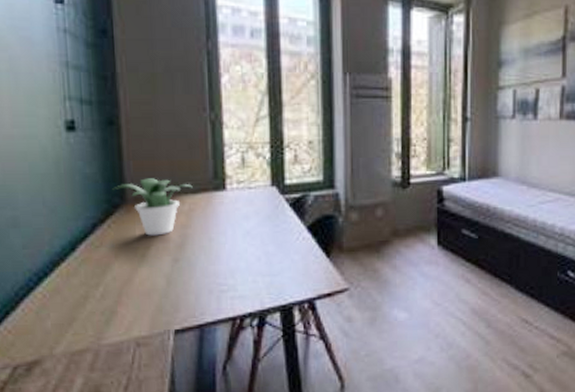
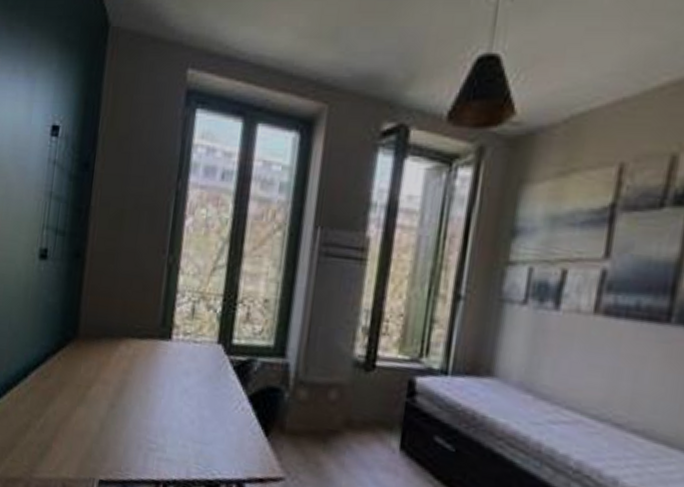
potted plant: present [112,178,194,236] -> none [68,315,141,377]

